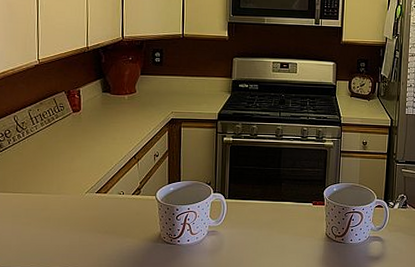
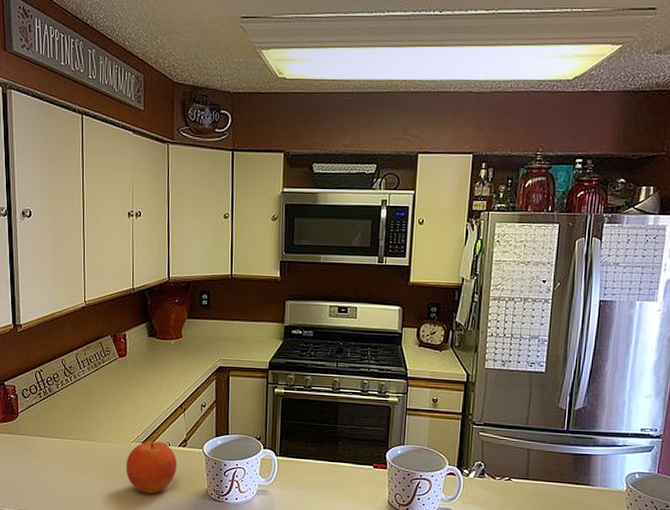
fruit: none [79,191,131,240] -> present [126,441,178,493]

